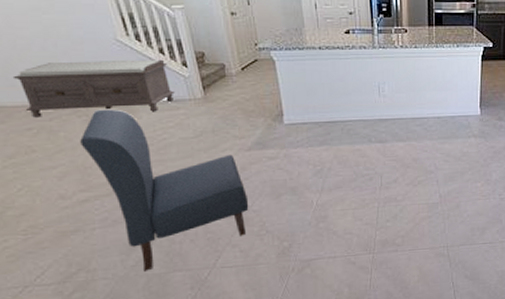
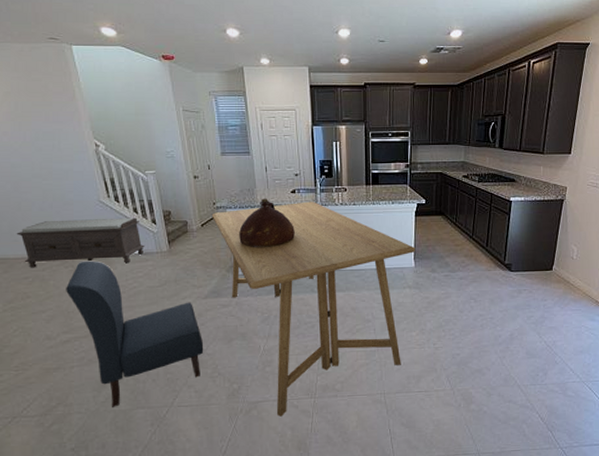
dining table: none [253,43,482,274] -> present [211,201,416,417]
ceramic jug: none [286,39,350,94] -> present [239,198,295,247]

